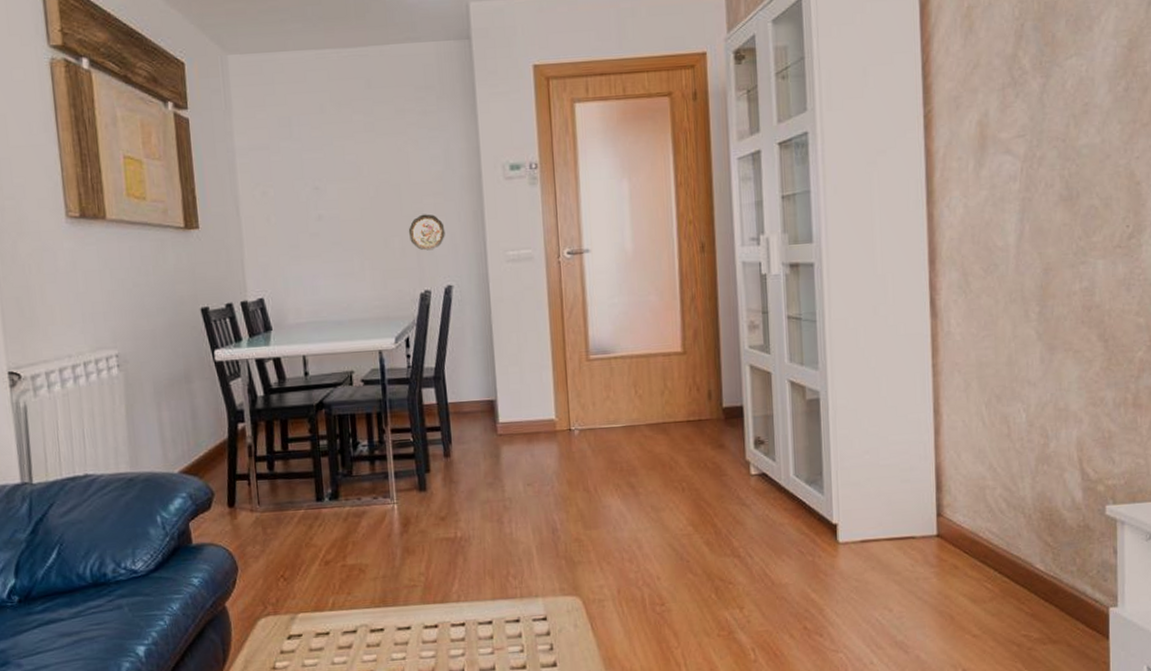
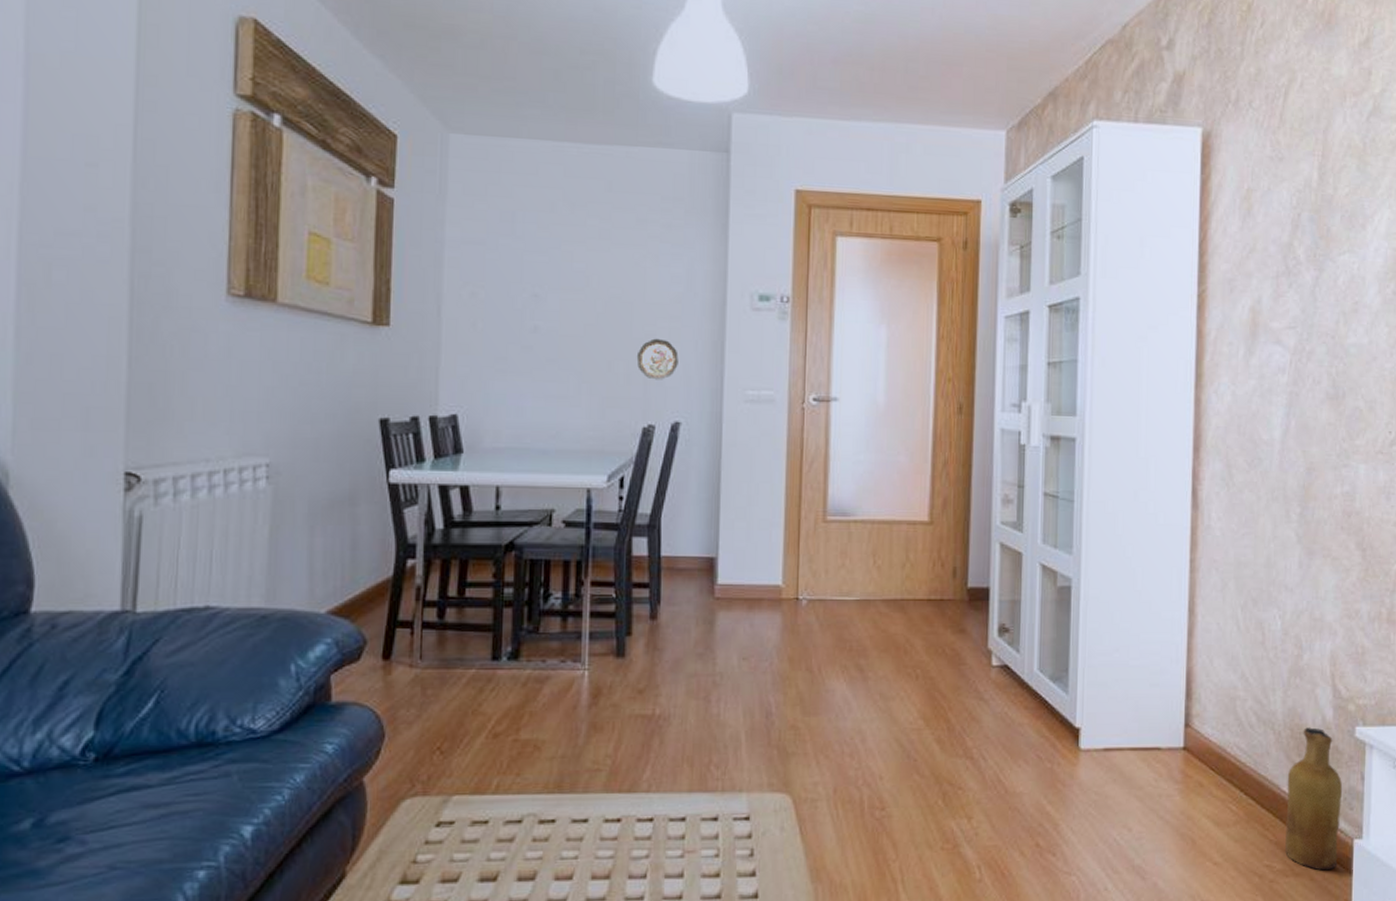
vase: none [1040,509,1096,638] -> present [1285,727,1343,871]

